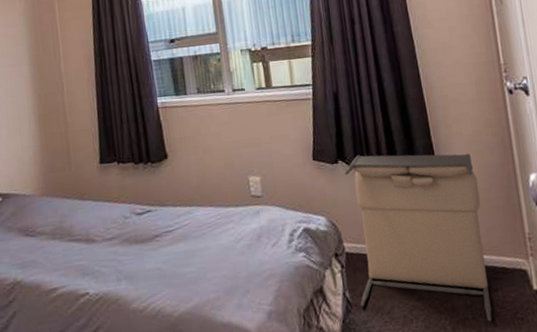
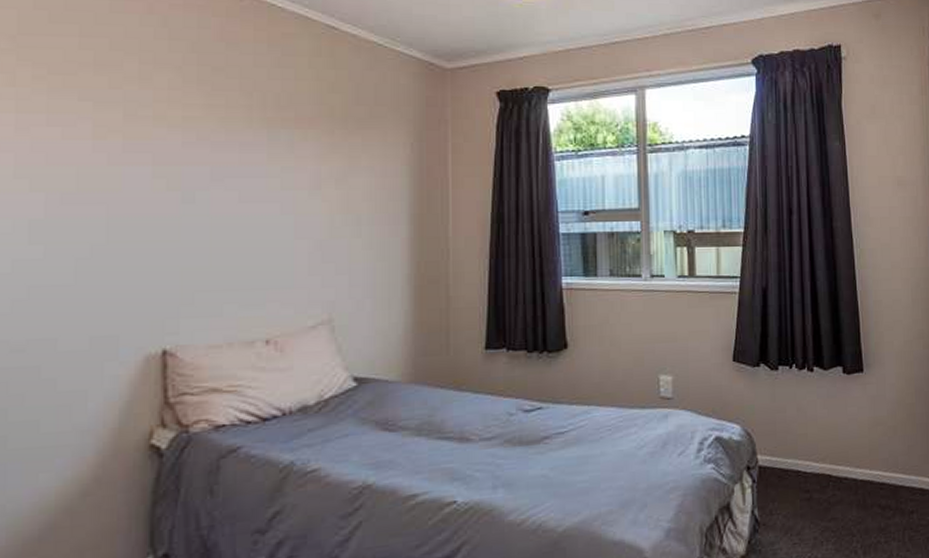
laundry hamper: present [344,153,492,322] -> none [766,358,905,546]

